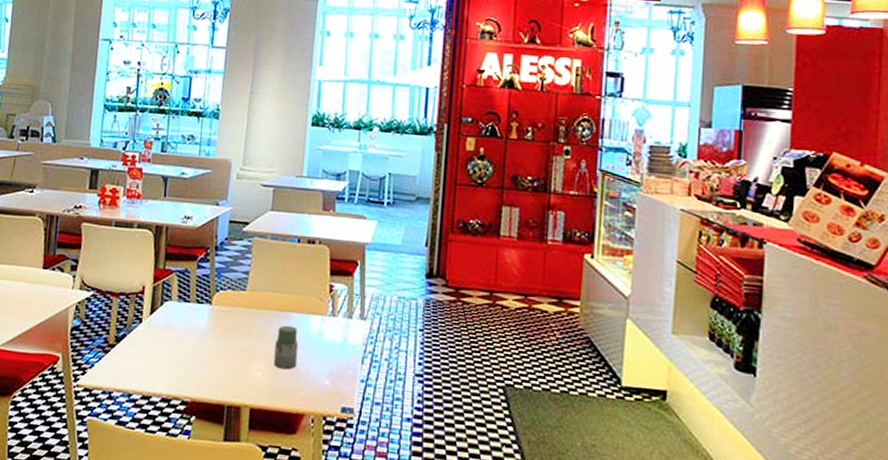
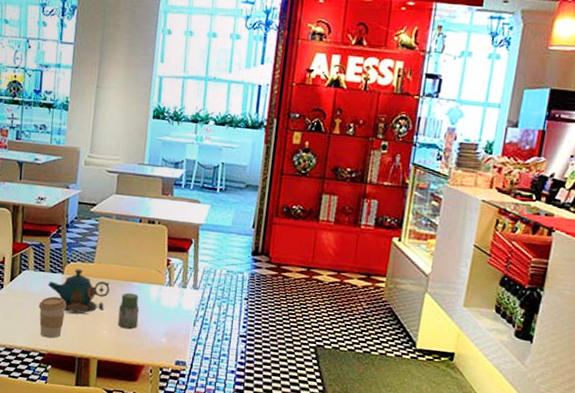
coffee cup: none [182,332,215,383] -> present [39,296,67,338]
teapot: none [193,298,264,353] -> present [47,269,110,314]

